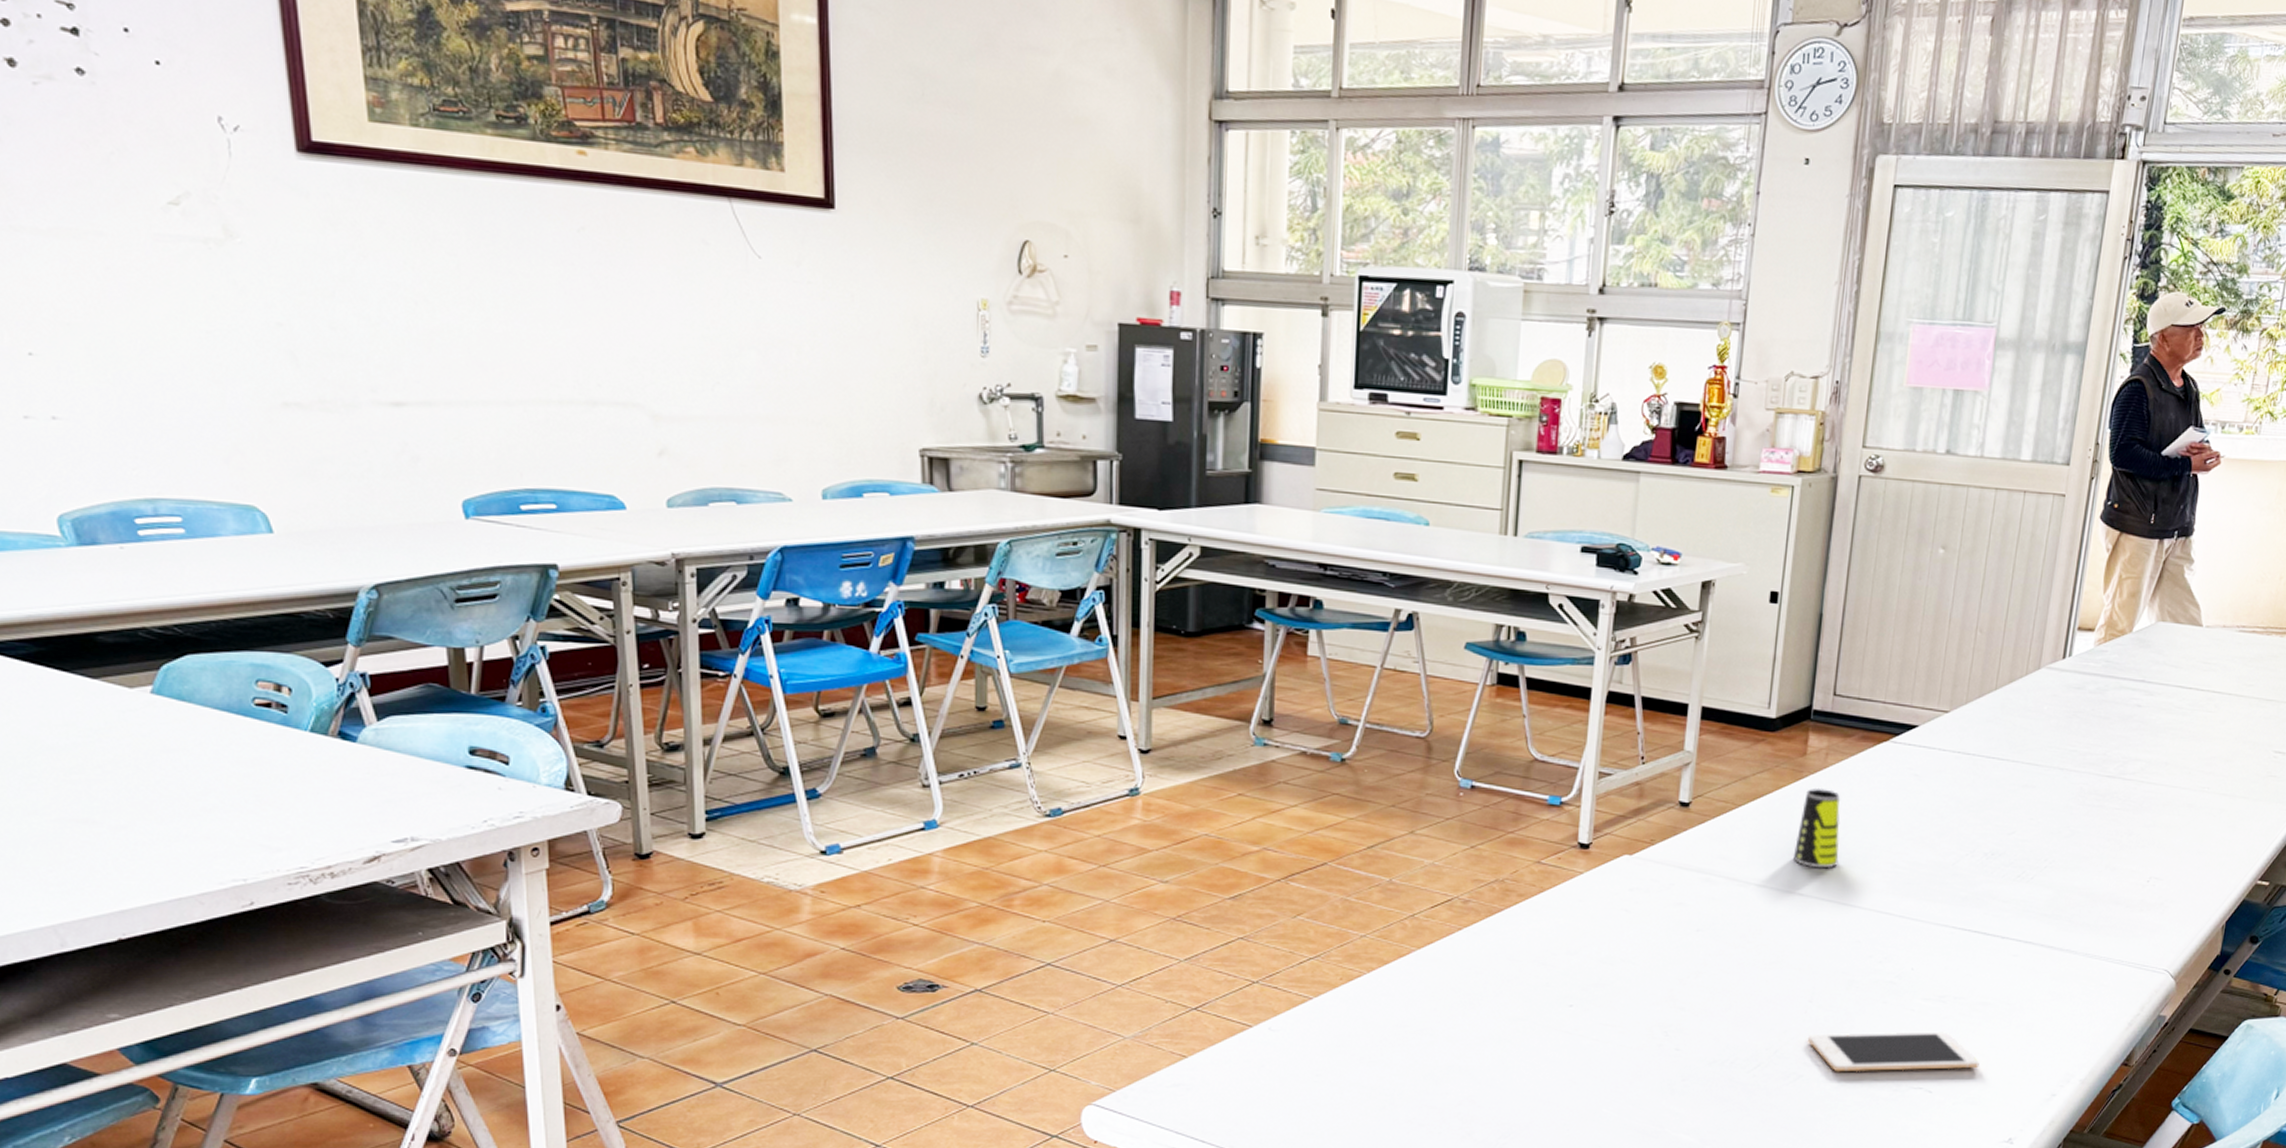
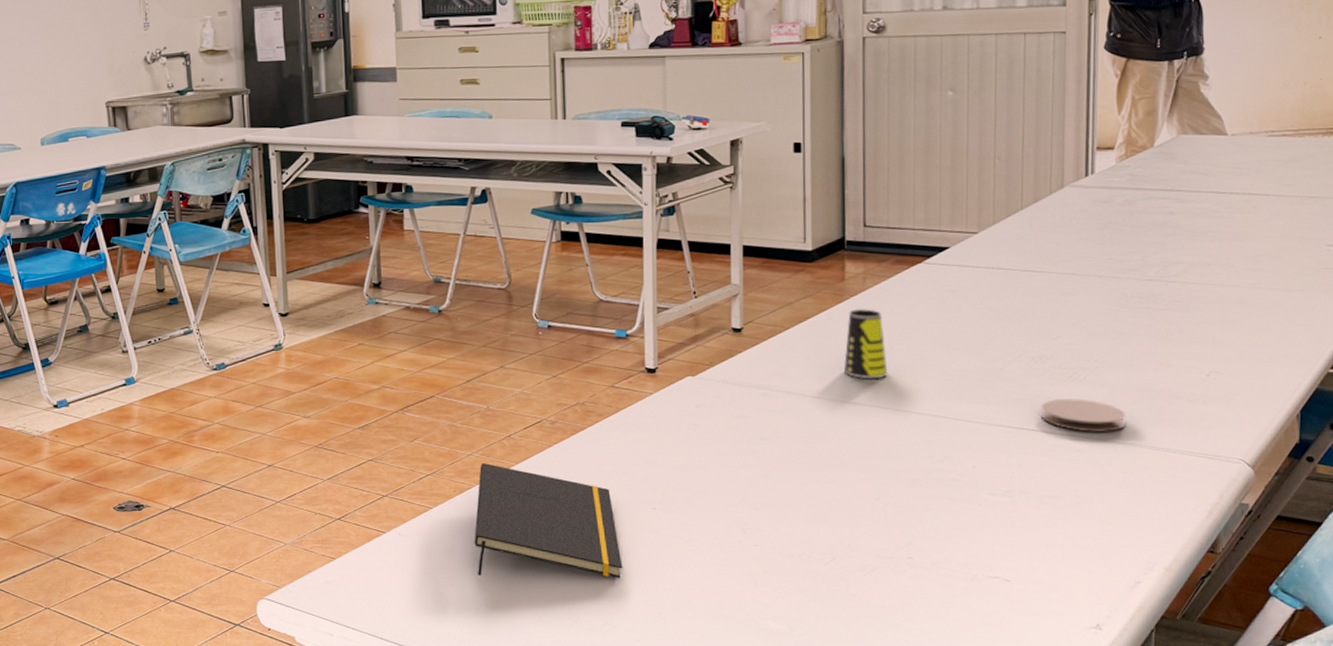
notepad: none [1359,945,1529,1085] -> present [474,462,623,579]
cell phone: present [1807,1031,1980,1072] -> none [878,524,1055,564]
coaster: none [1985,899,2067,938] -> present [1041,399,1126,433]

